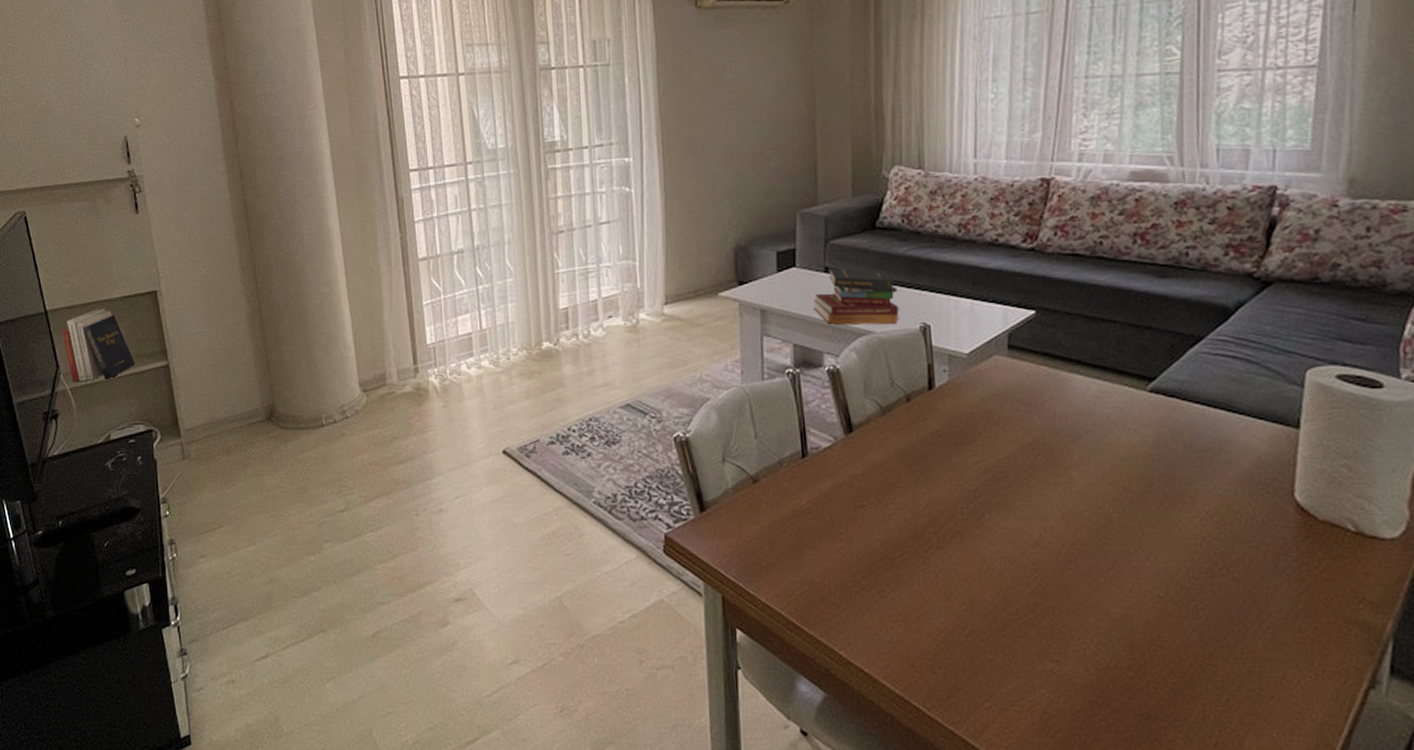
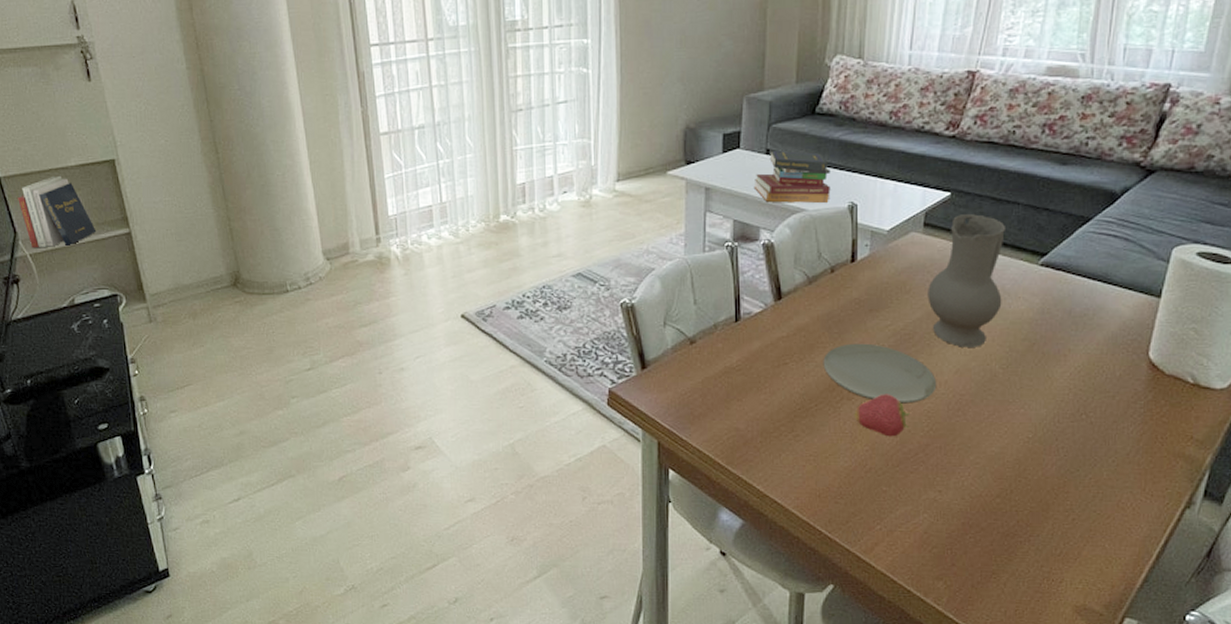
plate: none [905,482,1042,554] -> present [823,343,937,404]
fruit: none [946,542,1012,594] -> present [854,394,910,437]
ceramic jug: none [1019,334,1109,487] -> present [927,214,1007,347]

